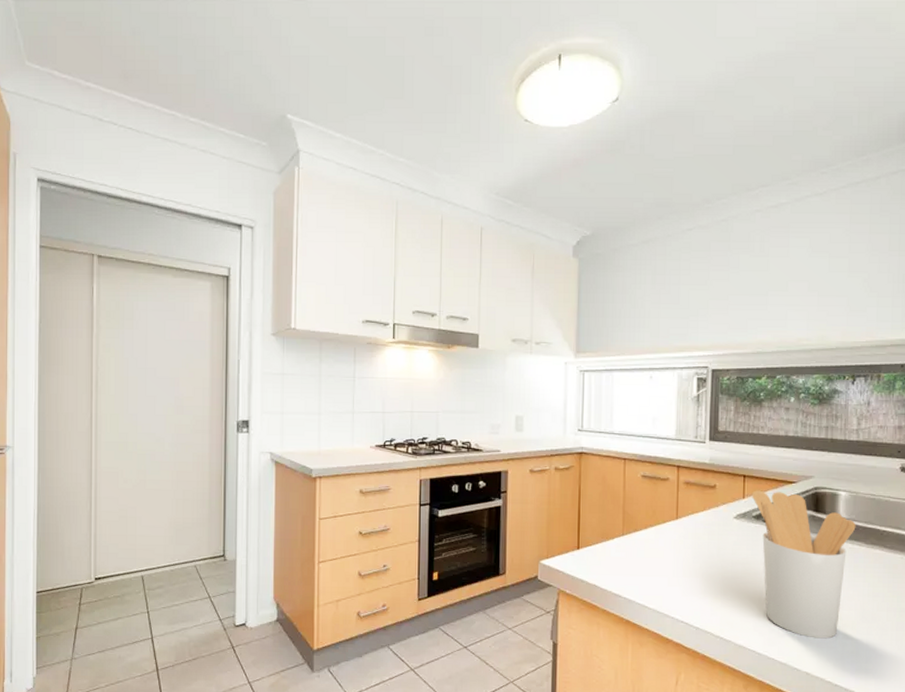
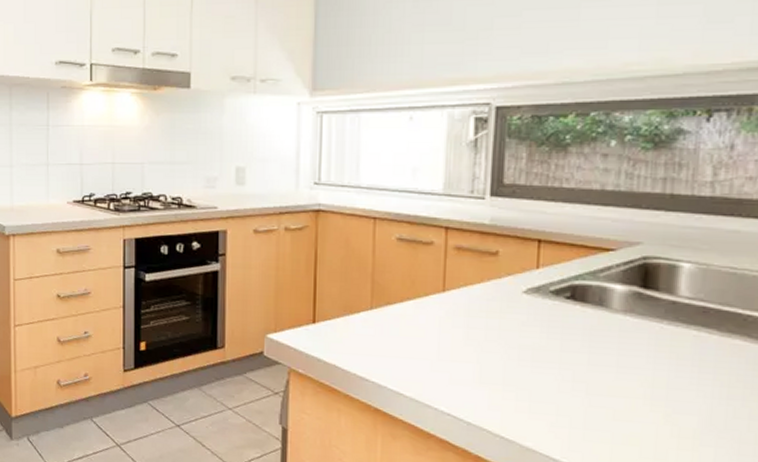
utensil holder: present [751,490,856,639] -> none [549,258,705,449]

